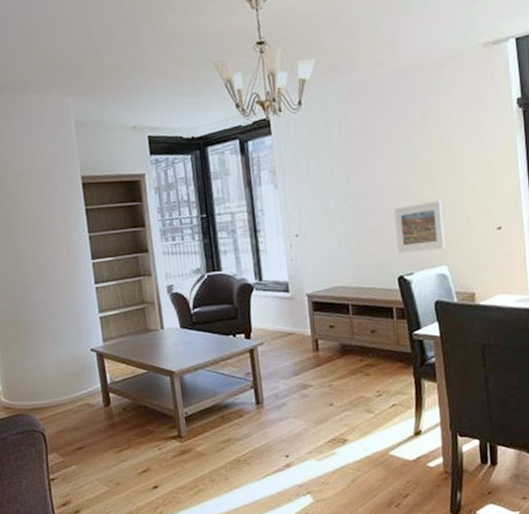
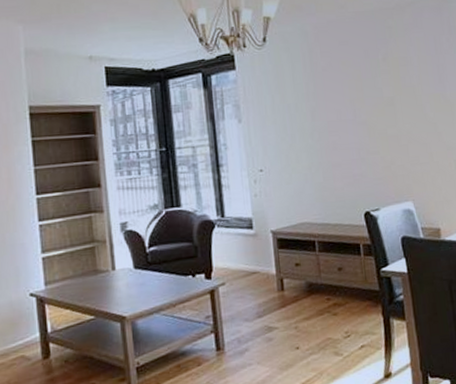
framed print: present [394,200,446,254] -> none [359,137,410,189]

